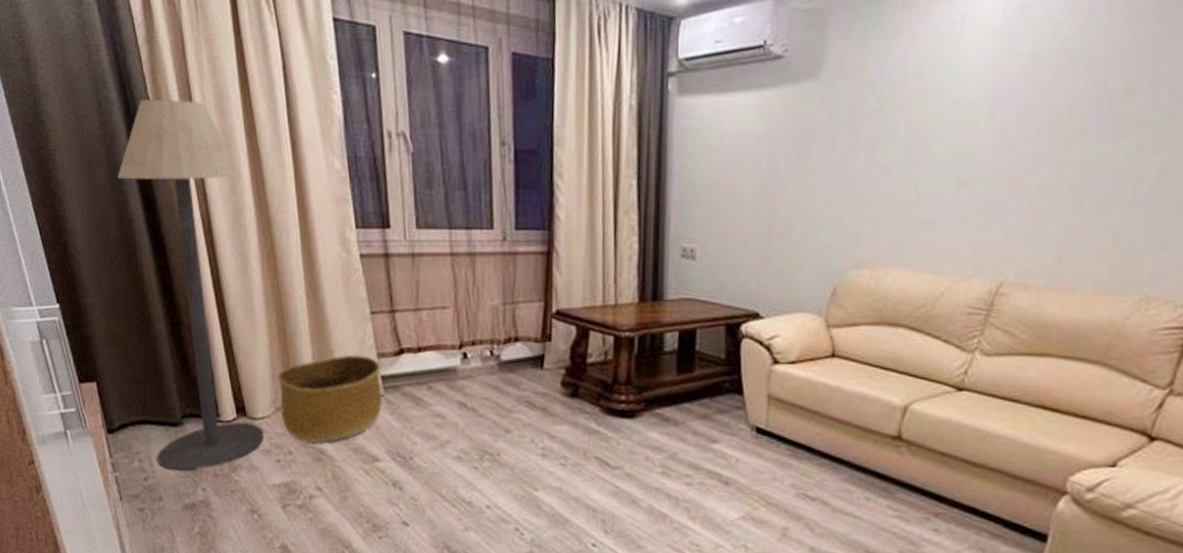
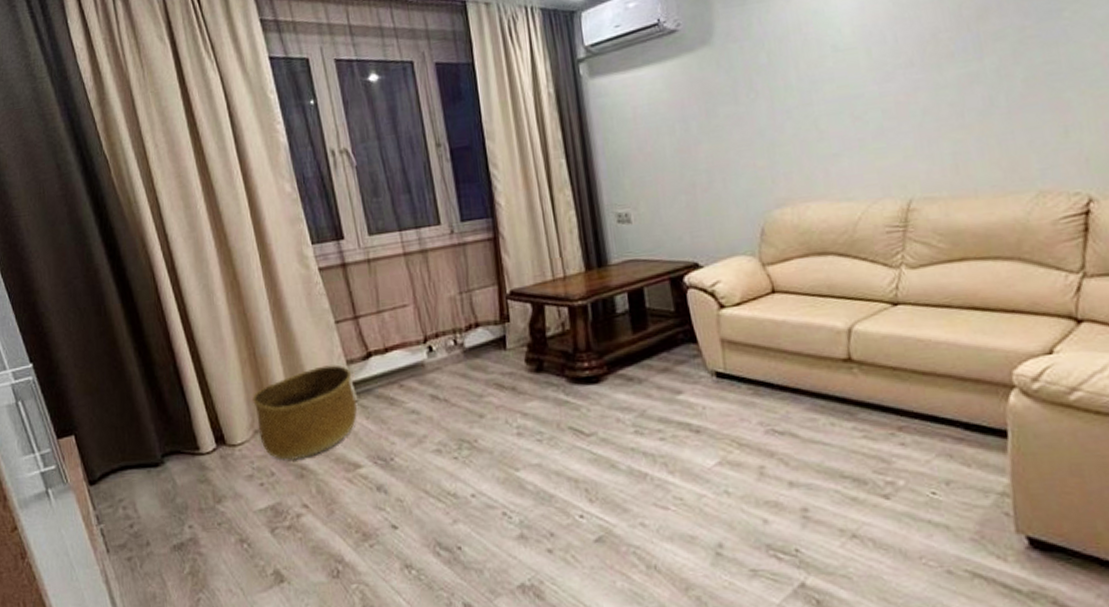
floor lamp: present [118,100,264,472] -> none [81,150,245,513]

